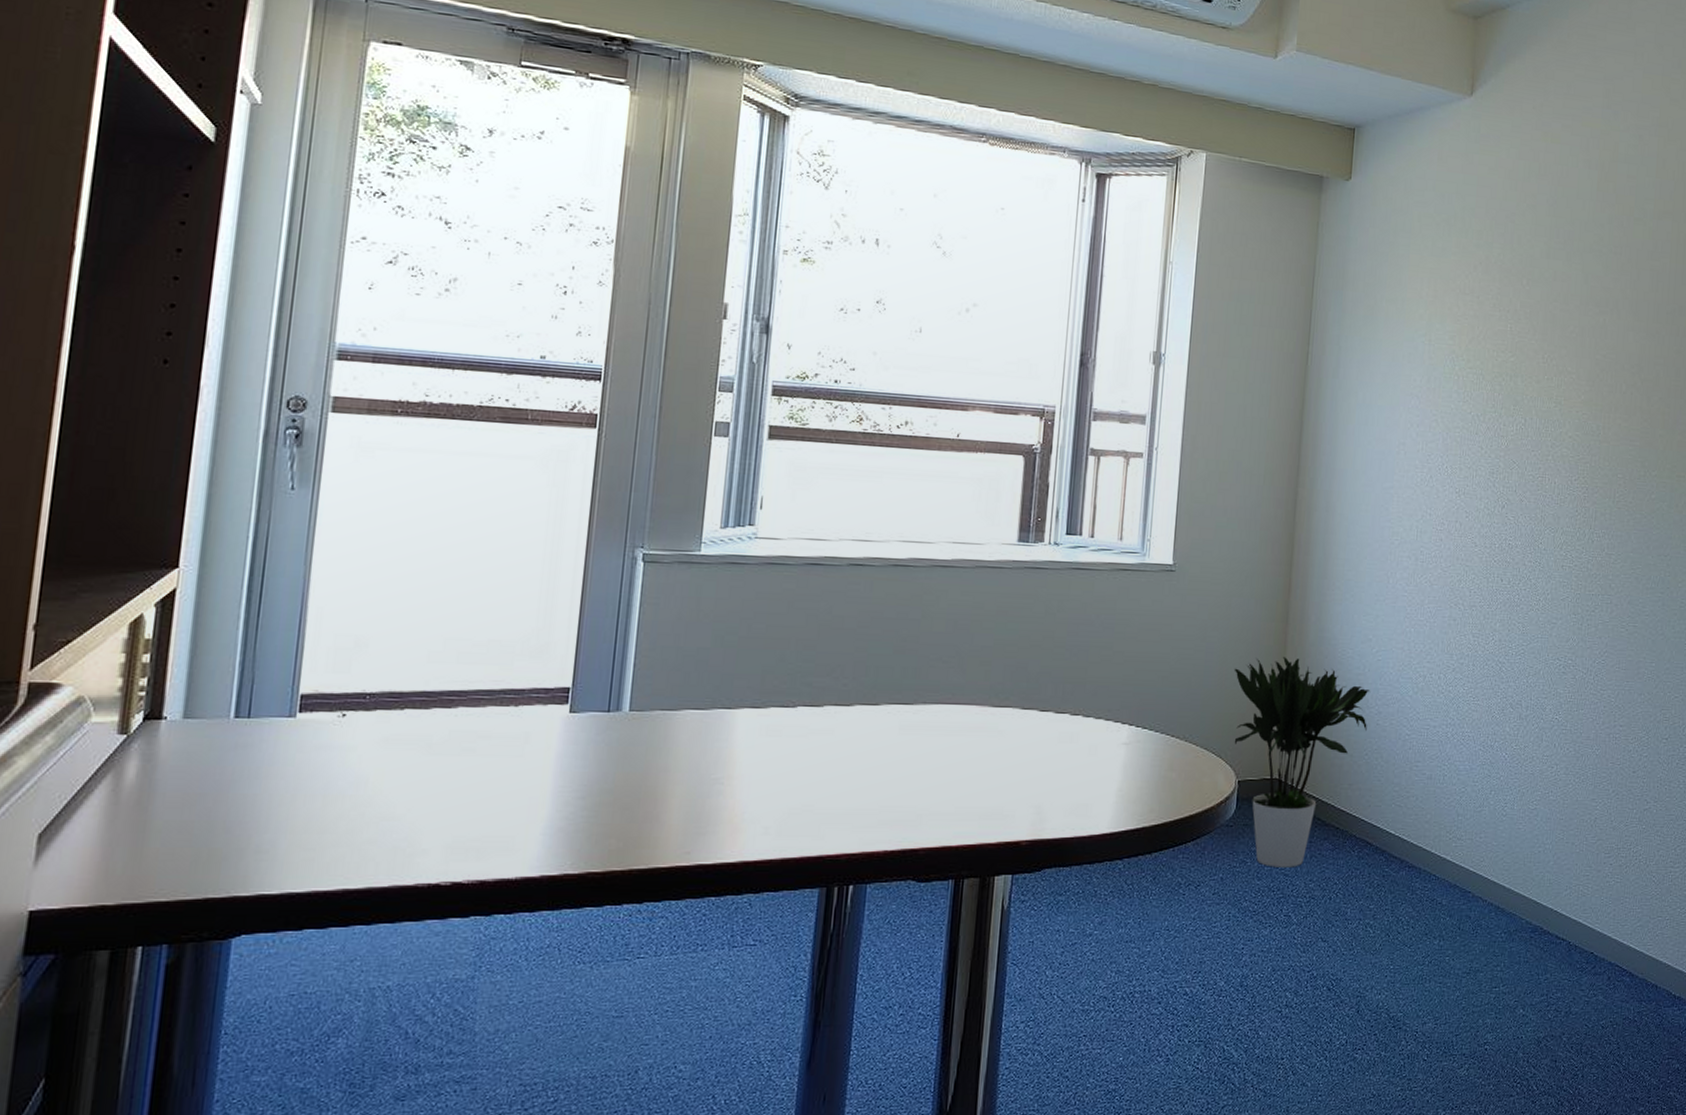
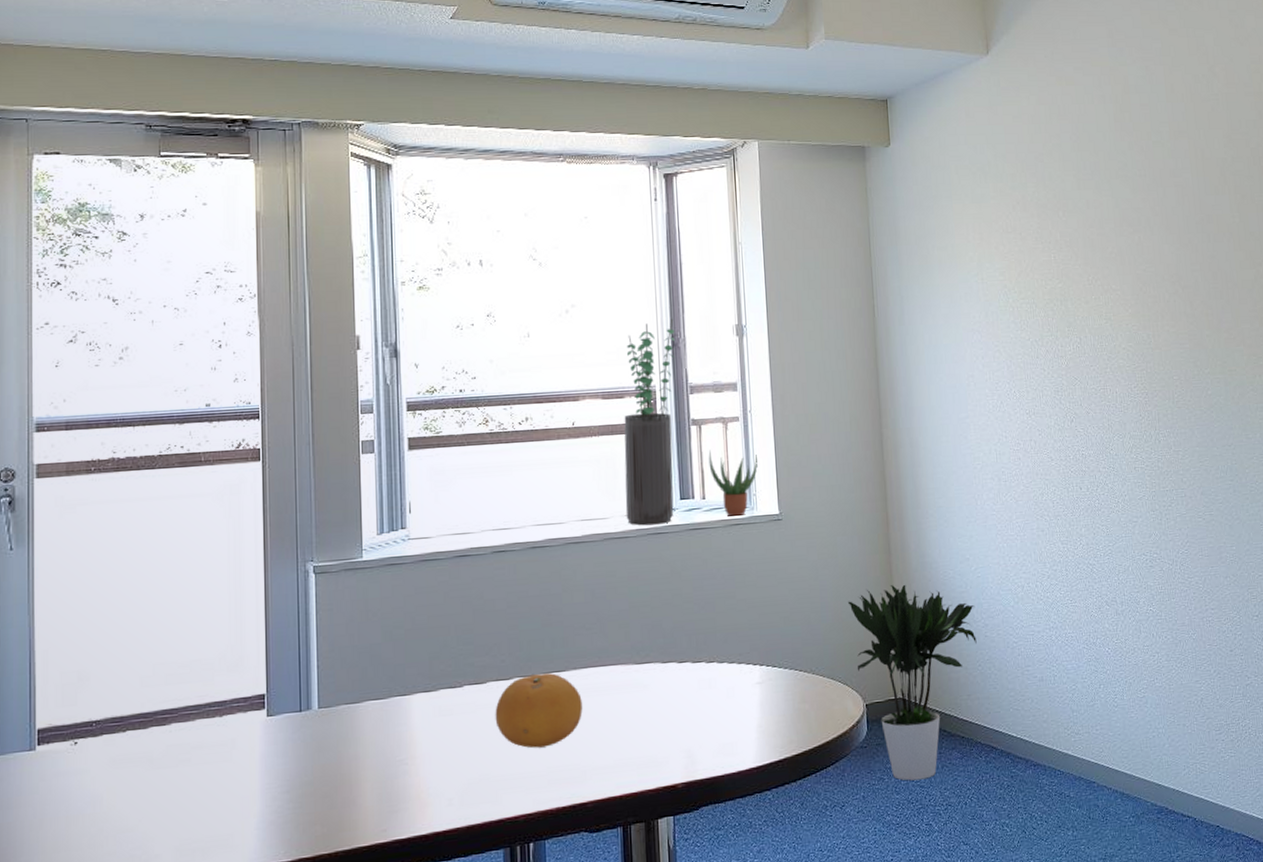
fruit: none [828,704,928,784] -> present [495,673,583,748]
vase: none [1003,334,1085,559] -> present [624,318,675,526]
potted plant: none [1103,485,1157,561] -> present [708,450,758,516]

